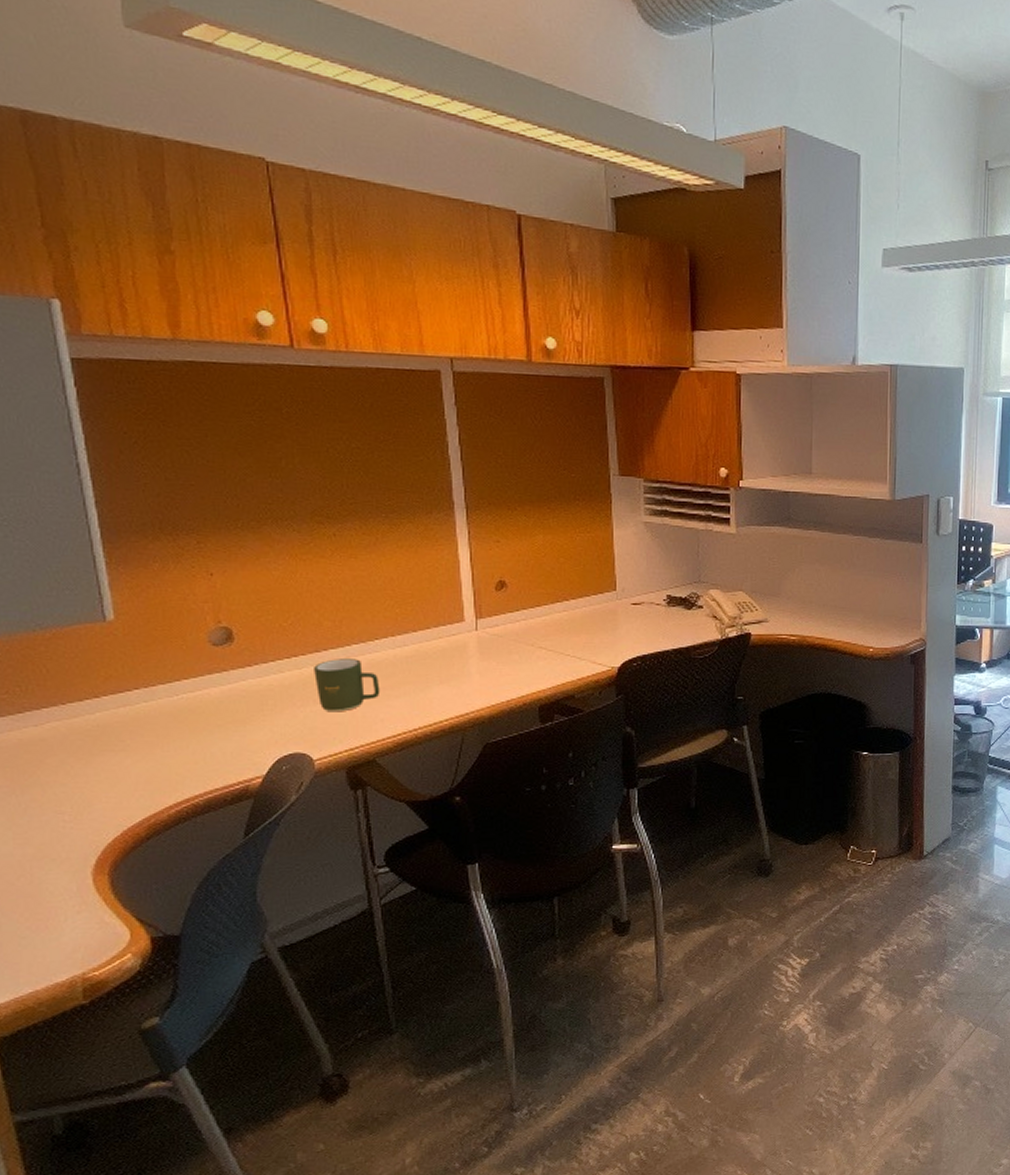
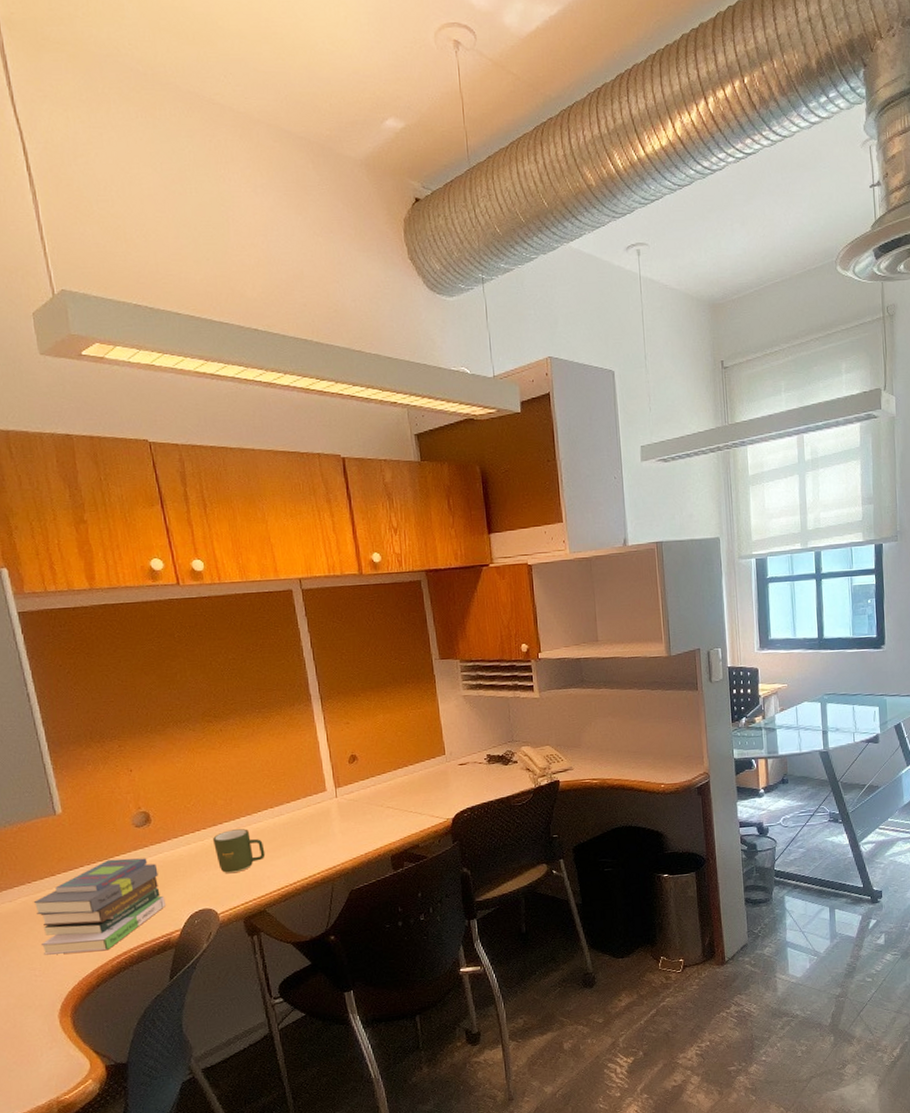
books: none [67,683,245,796] -> present [33,858,166,955]

